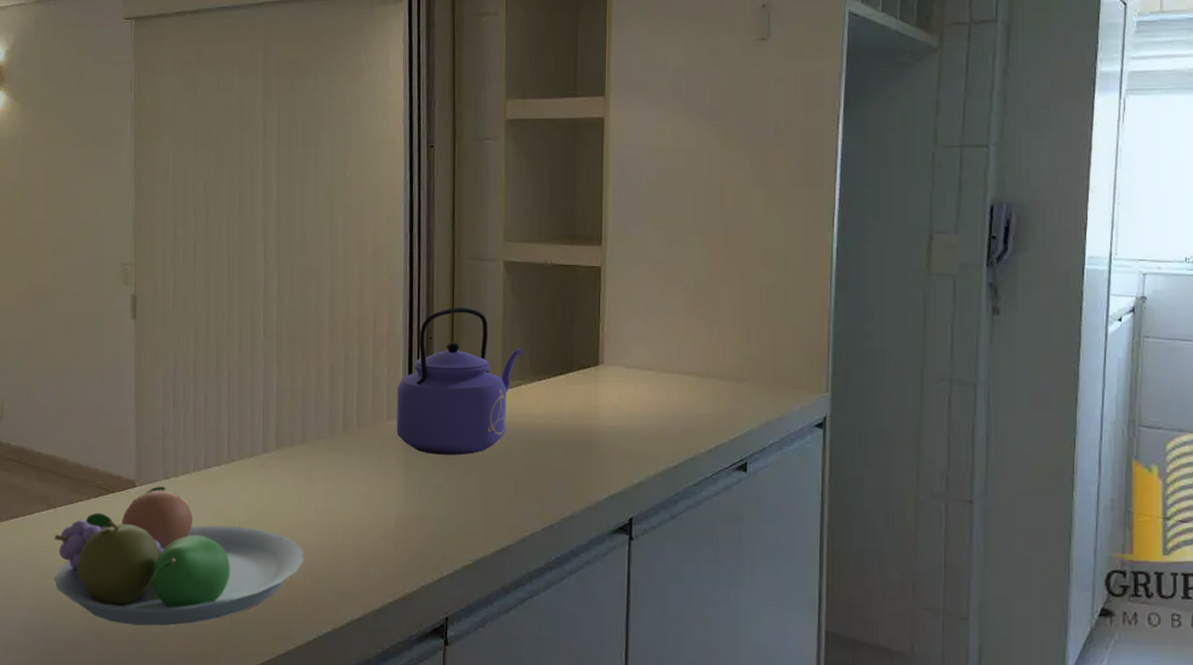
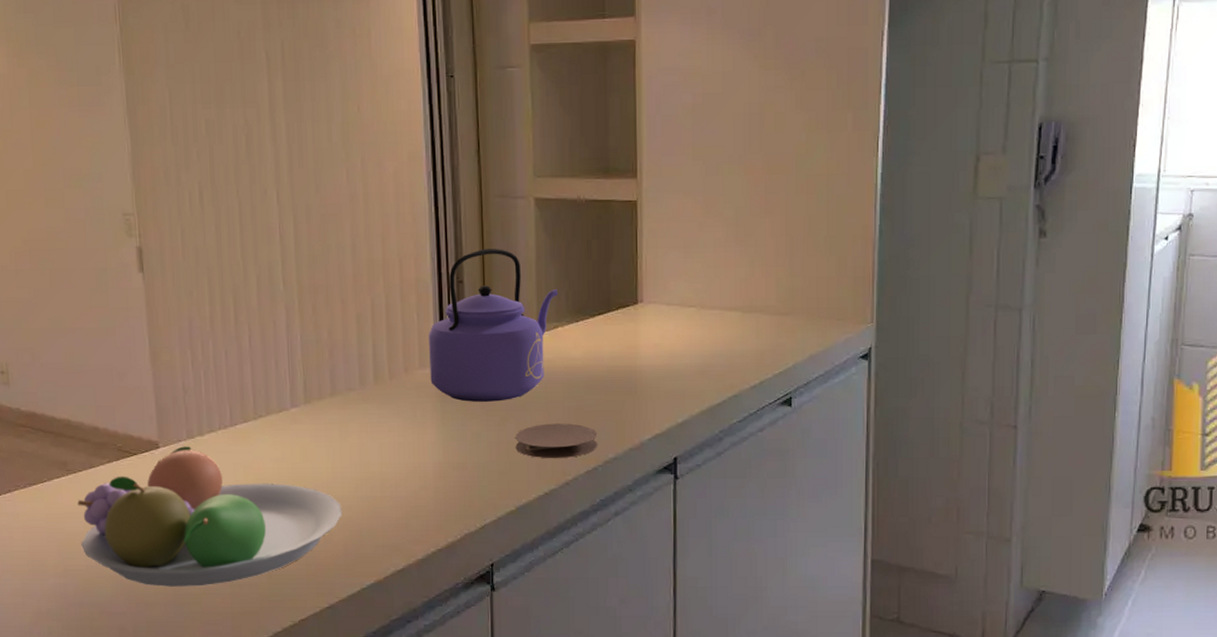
coaster: none [475,479,556,515] -> present [515,423,598,459]

